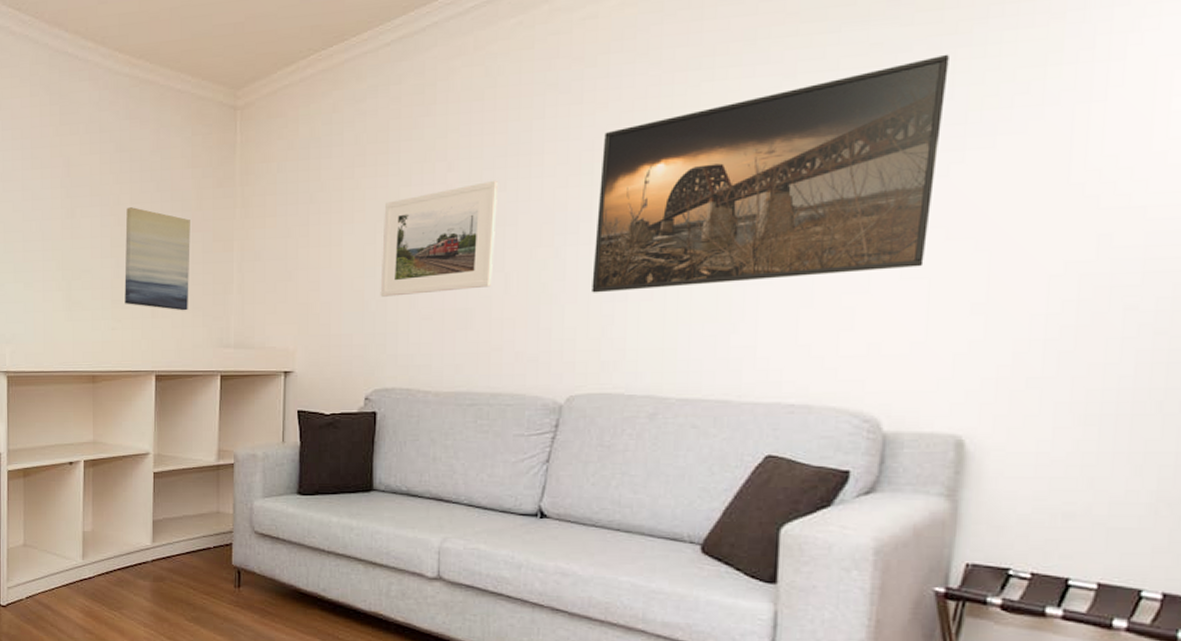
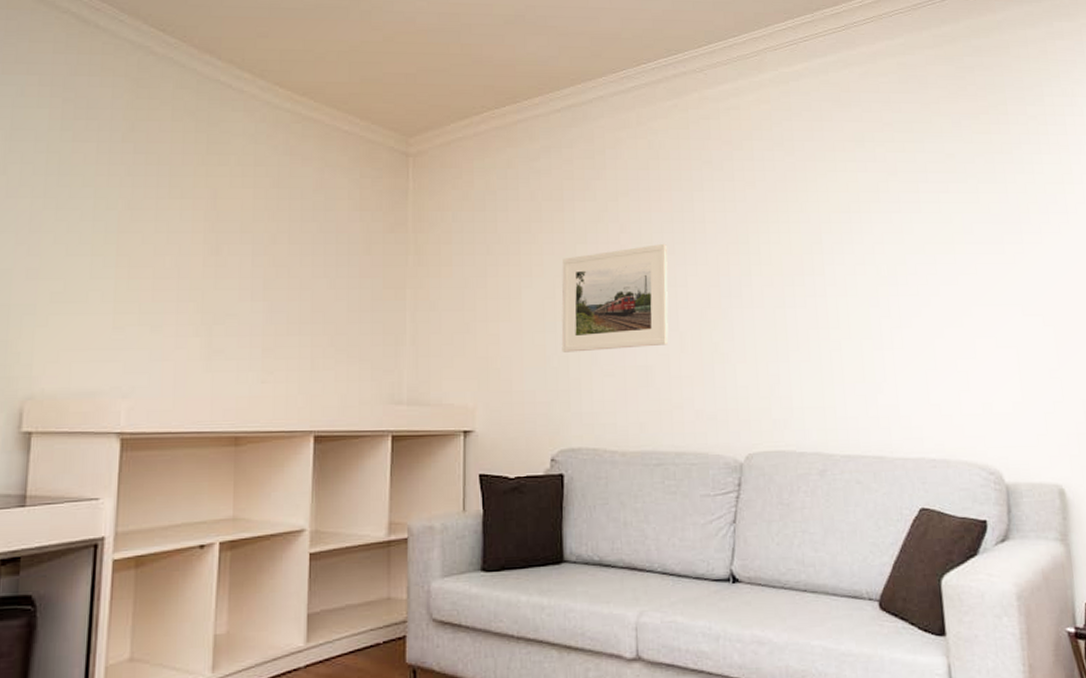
wall art: present [124,207,190,311] -> none [278,247,358,363]
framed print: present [592,54,949,293] -> none [754,168,1011,354]

